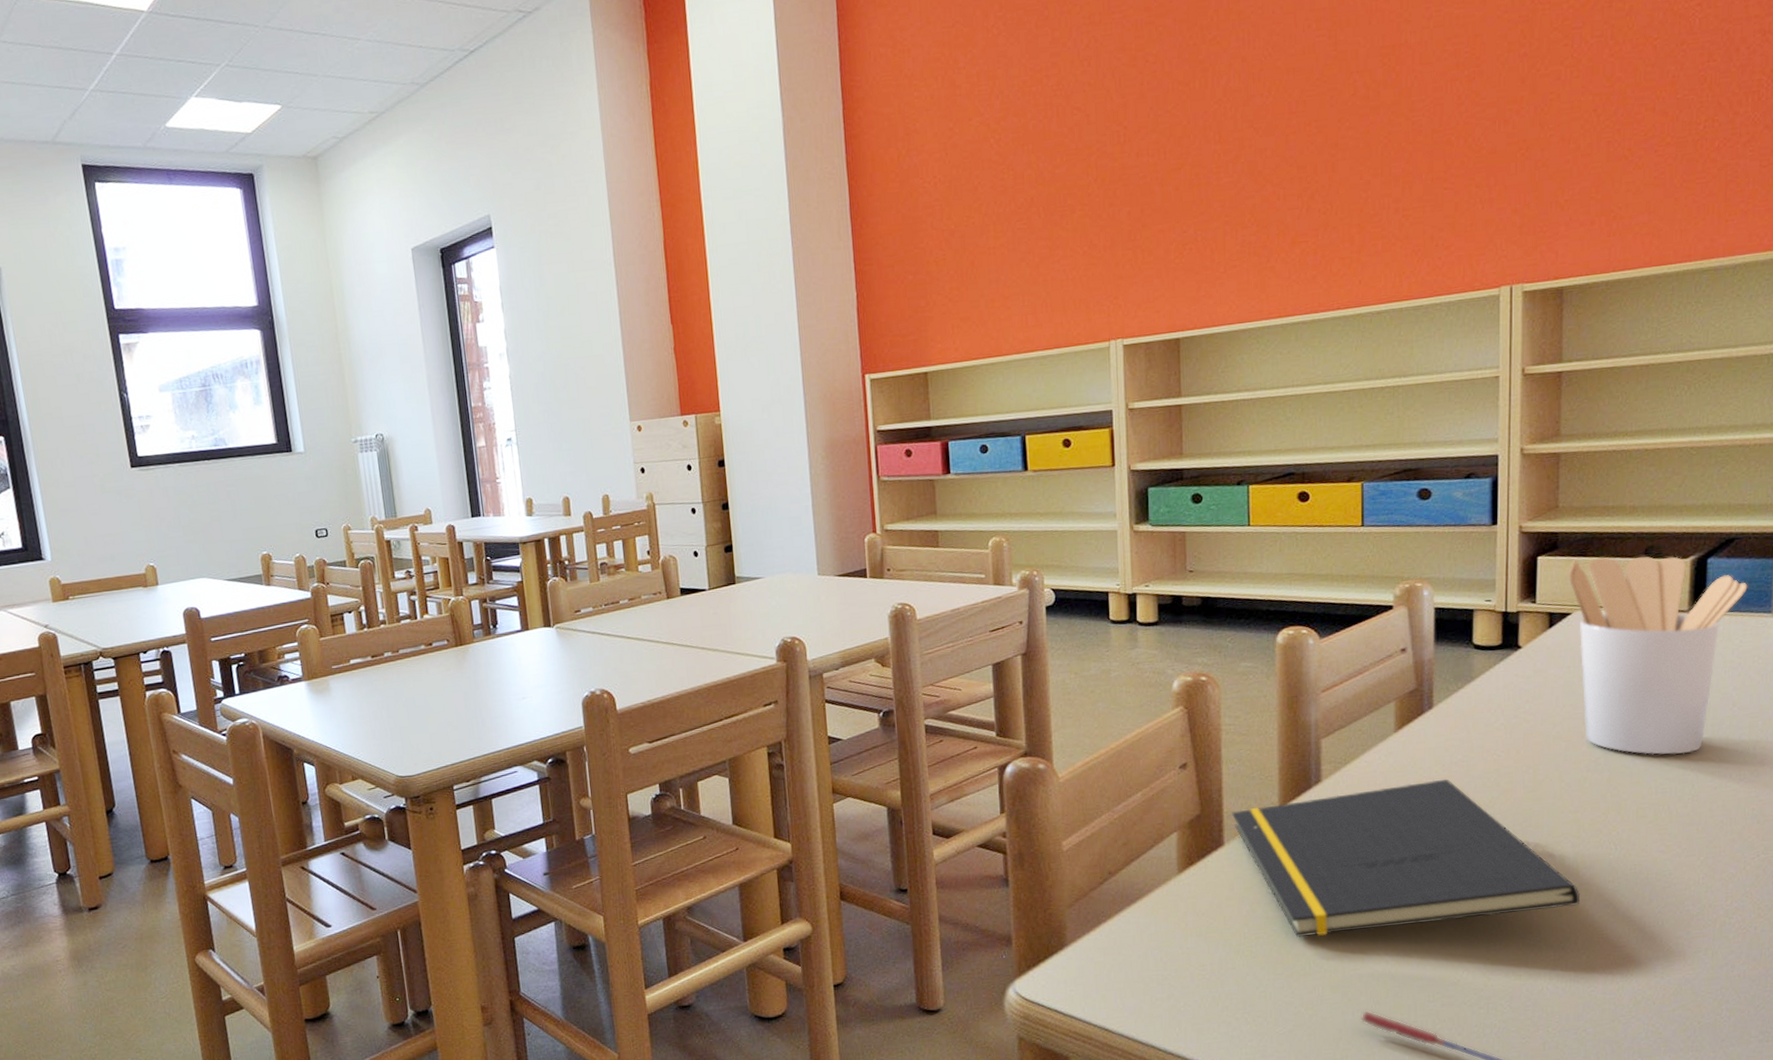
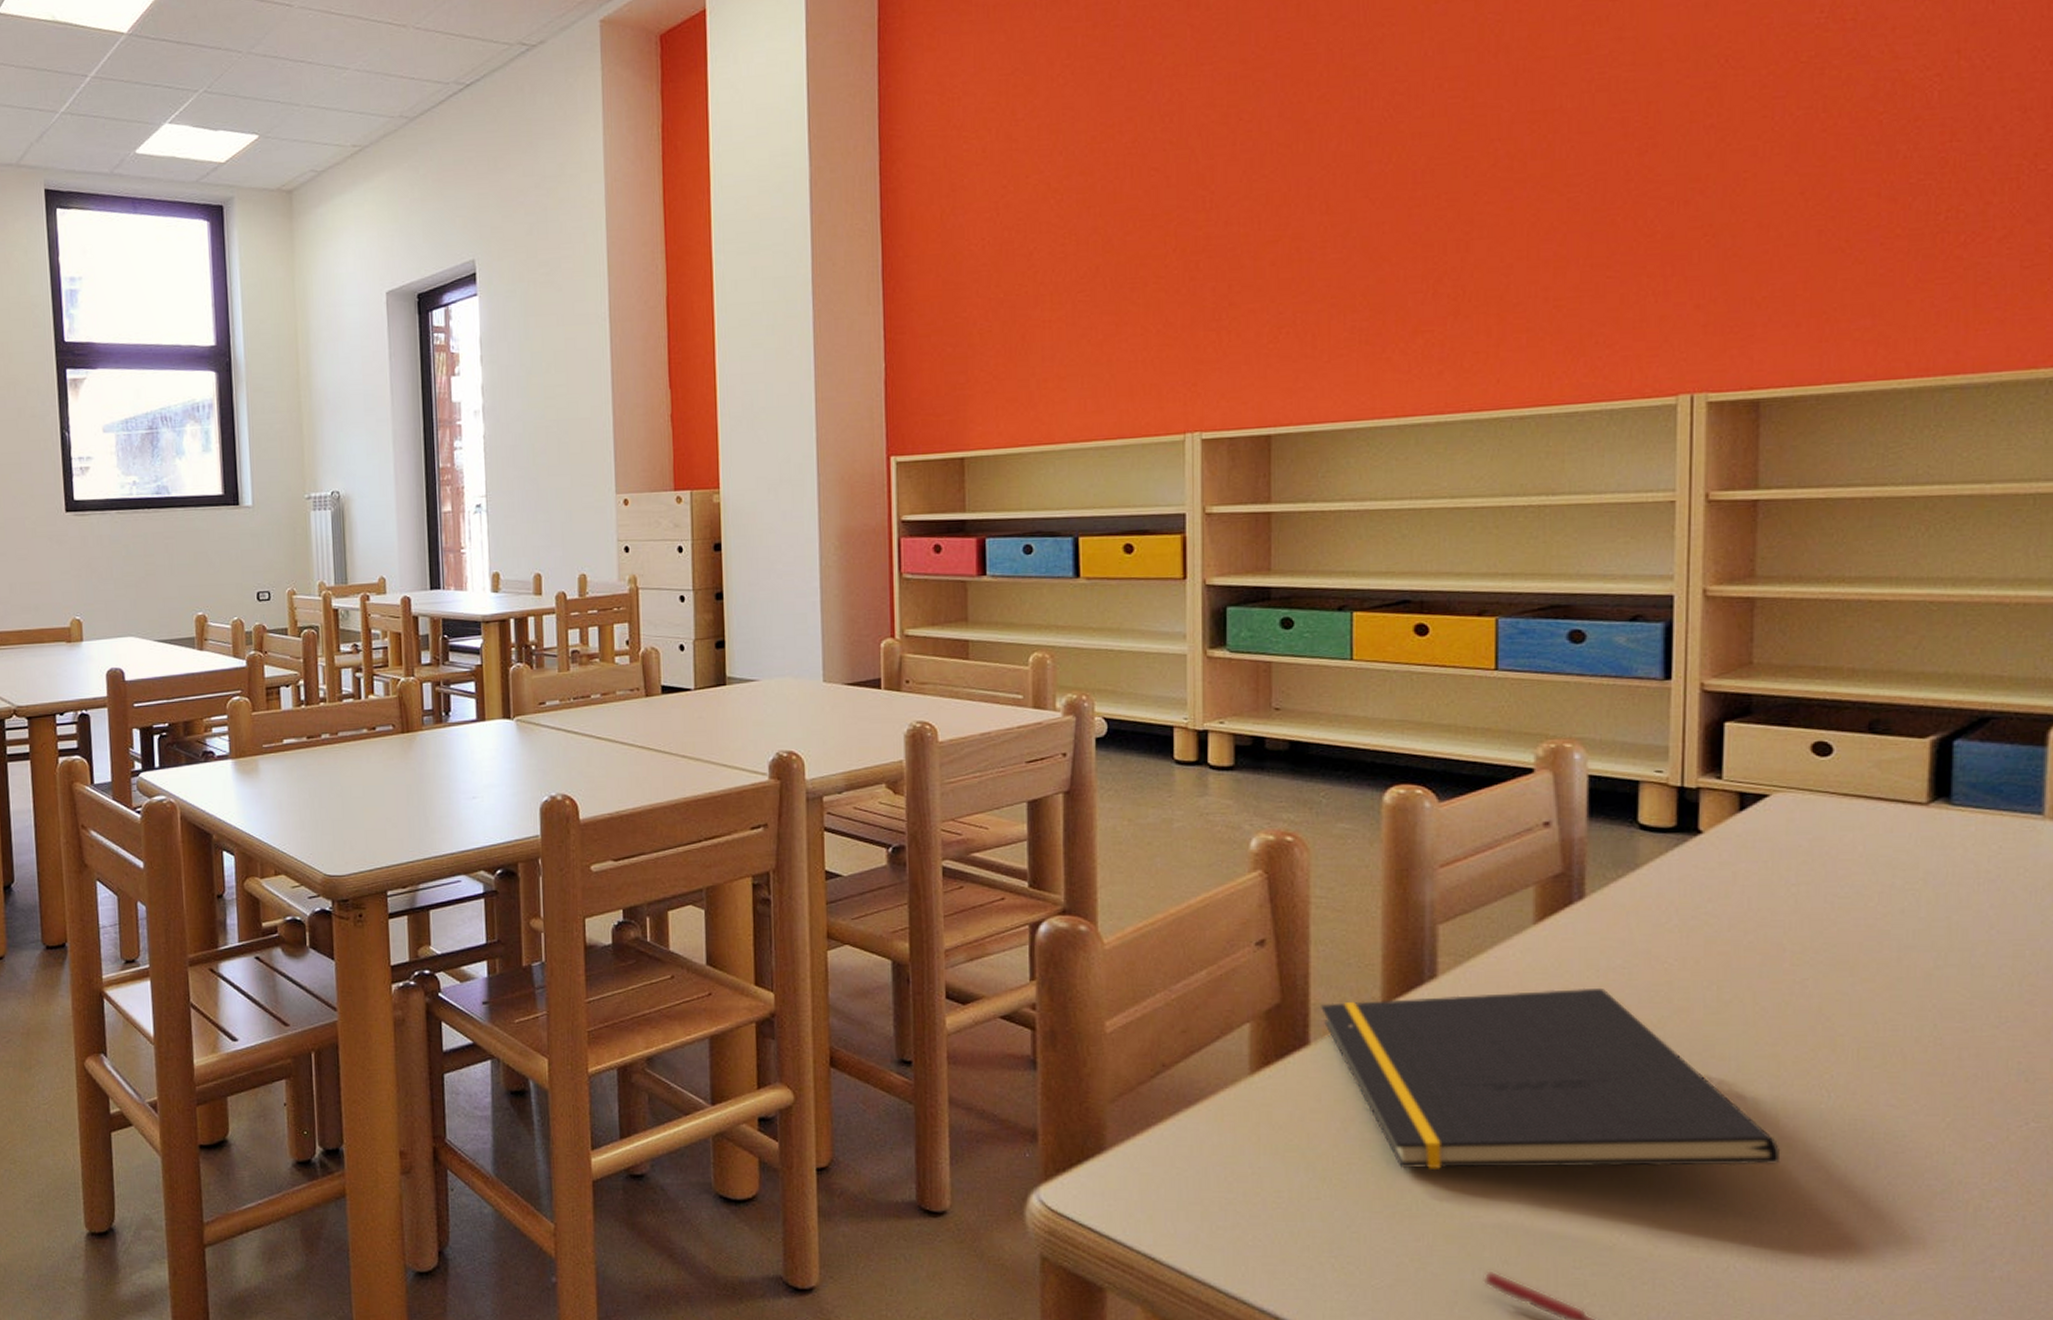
utensil holder: present [1568,556,1748,755] -> none [1765,729,2009,984]

